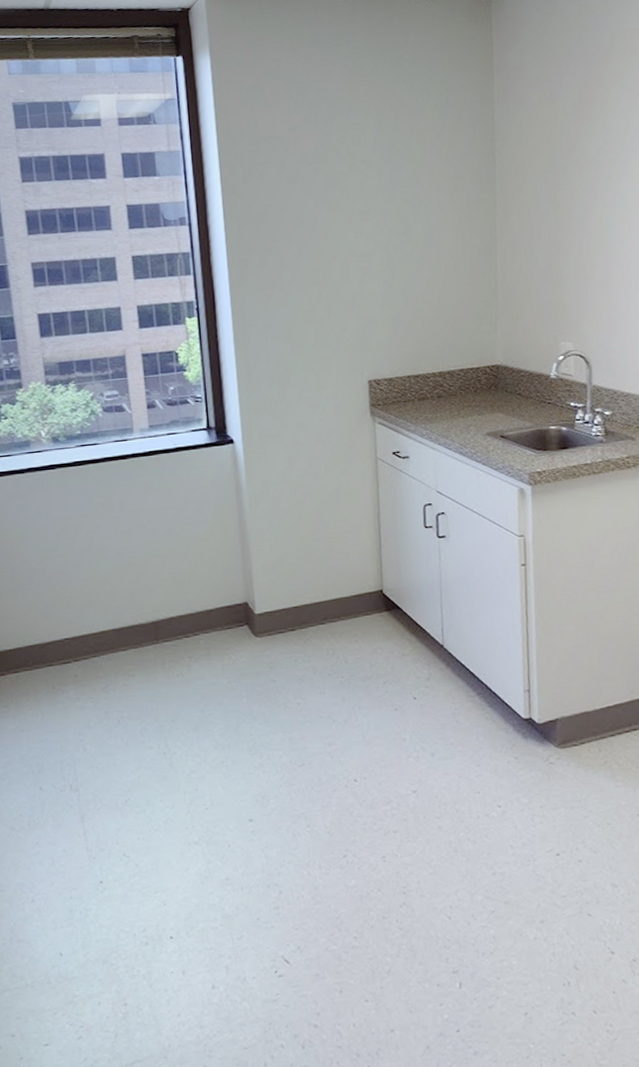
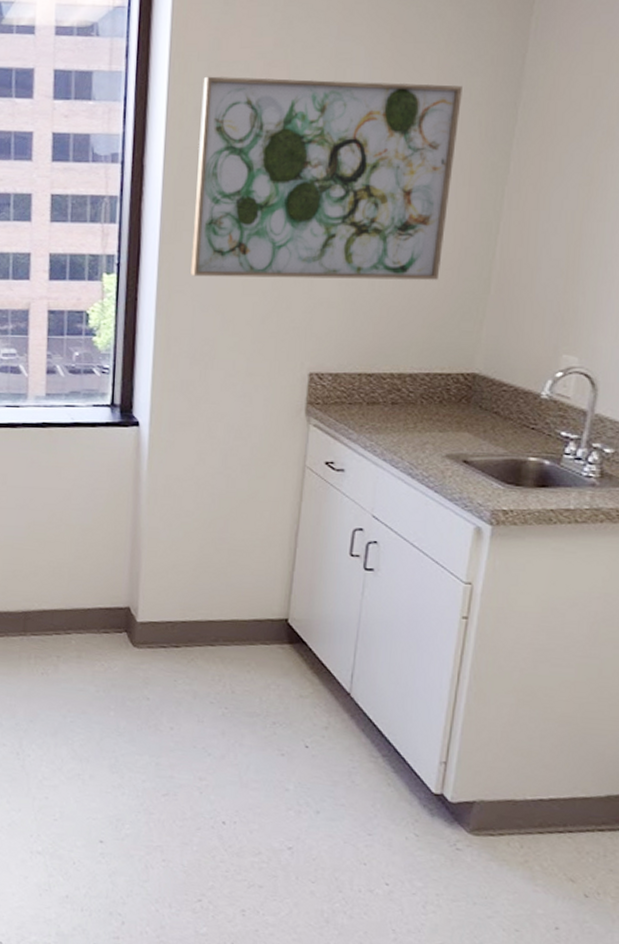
wall art: none [247,142,458,312] -> present [191,76,462,280]

